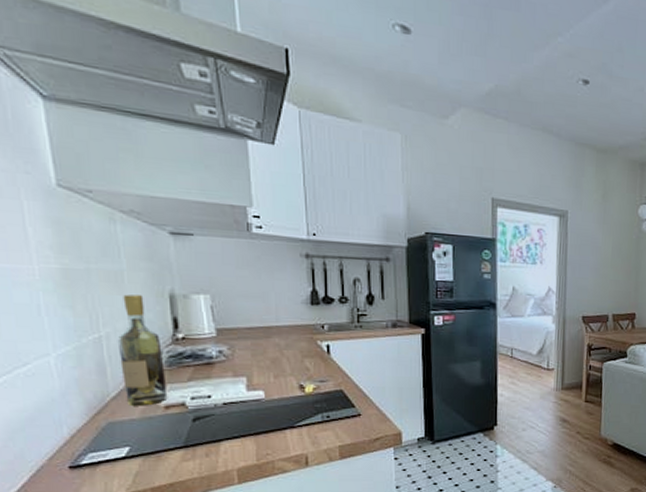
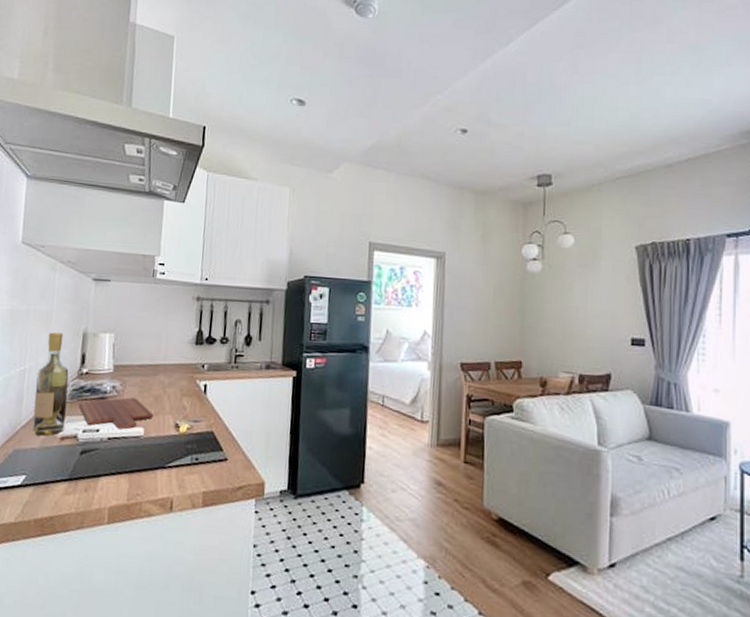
cutting board: none [180,361,274,394] -> present [78,397,154,430]

